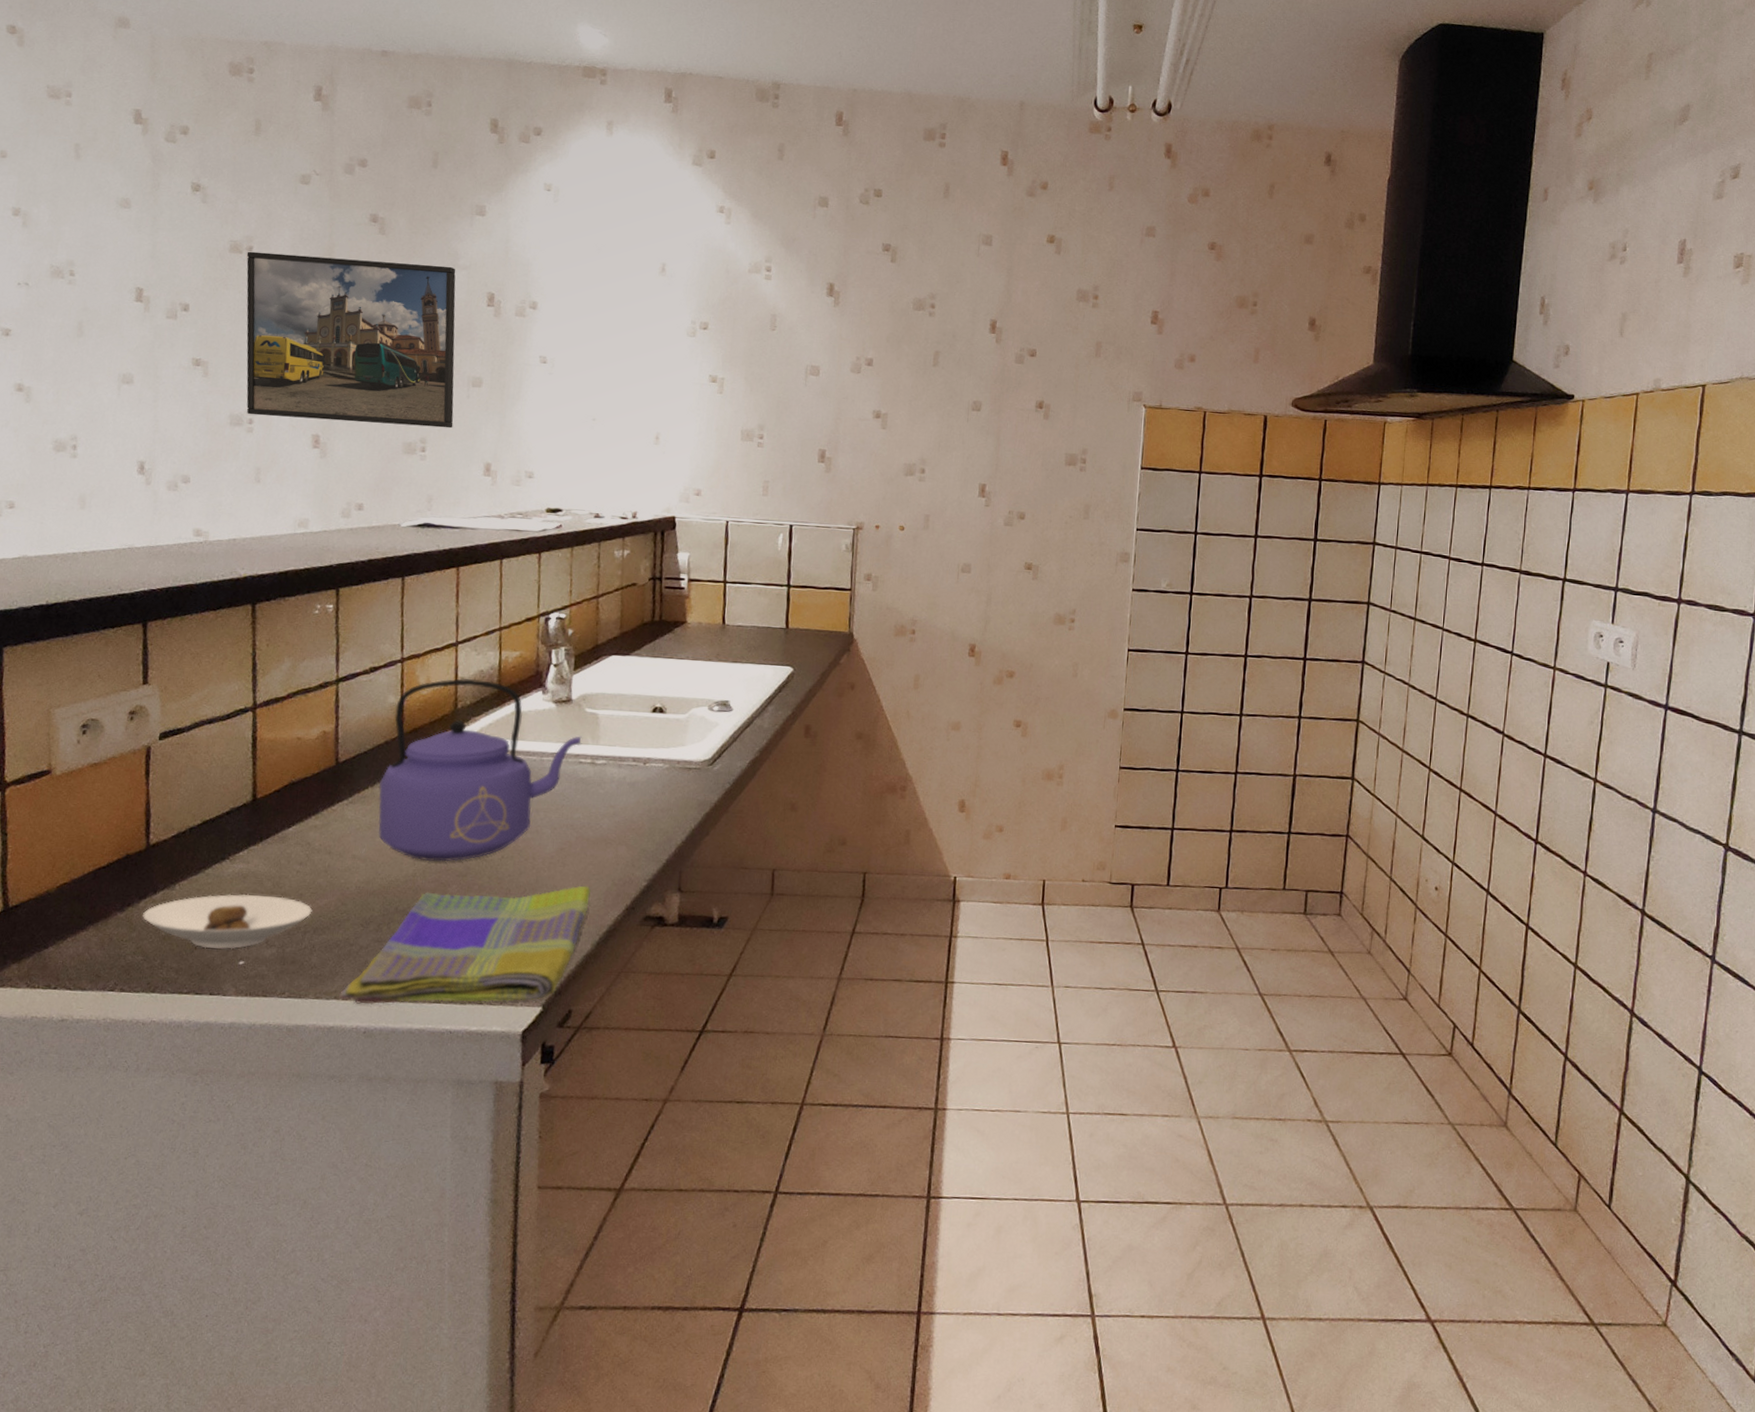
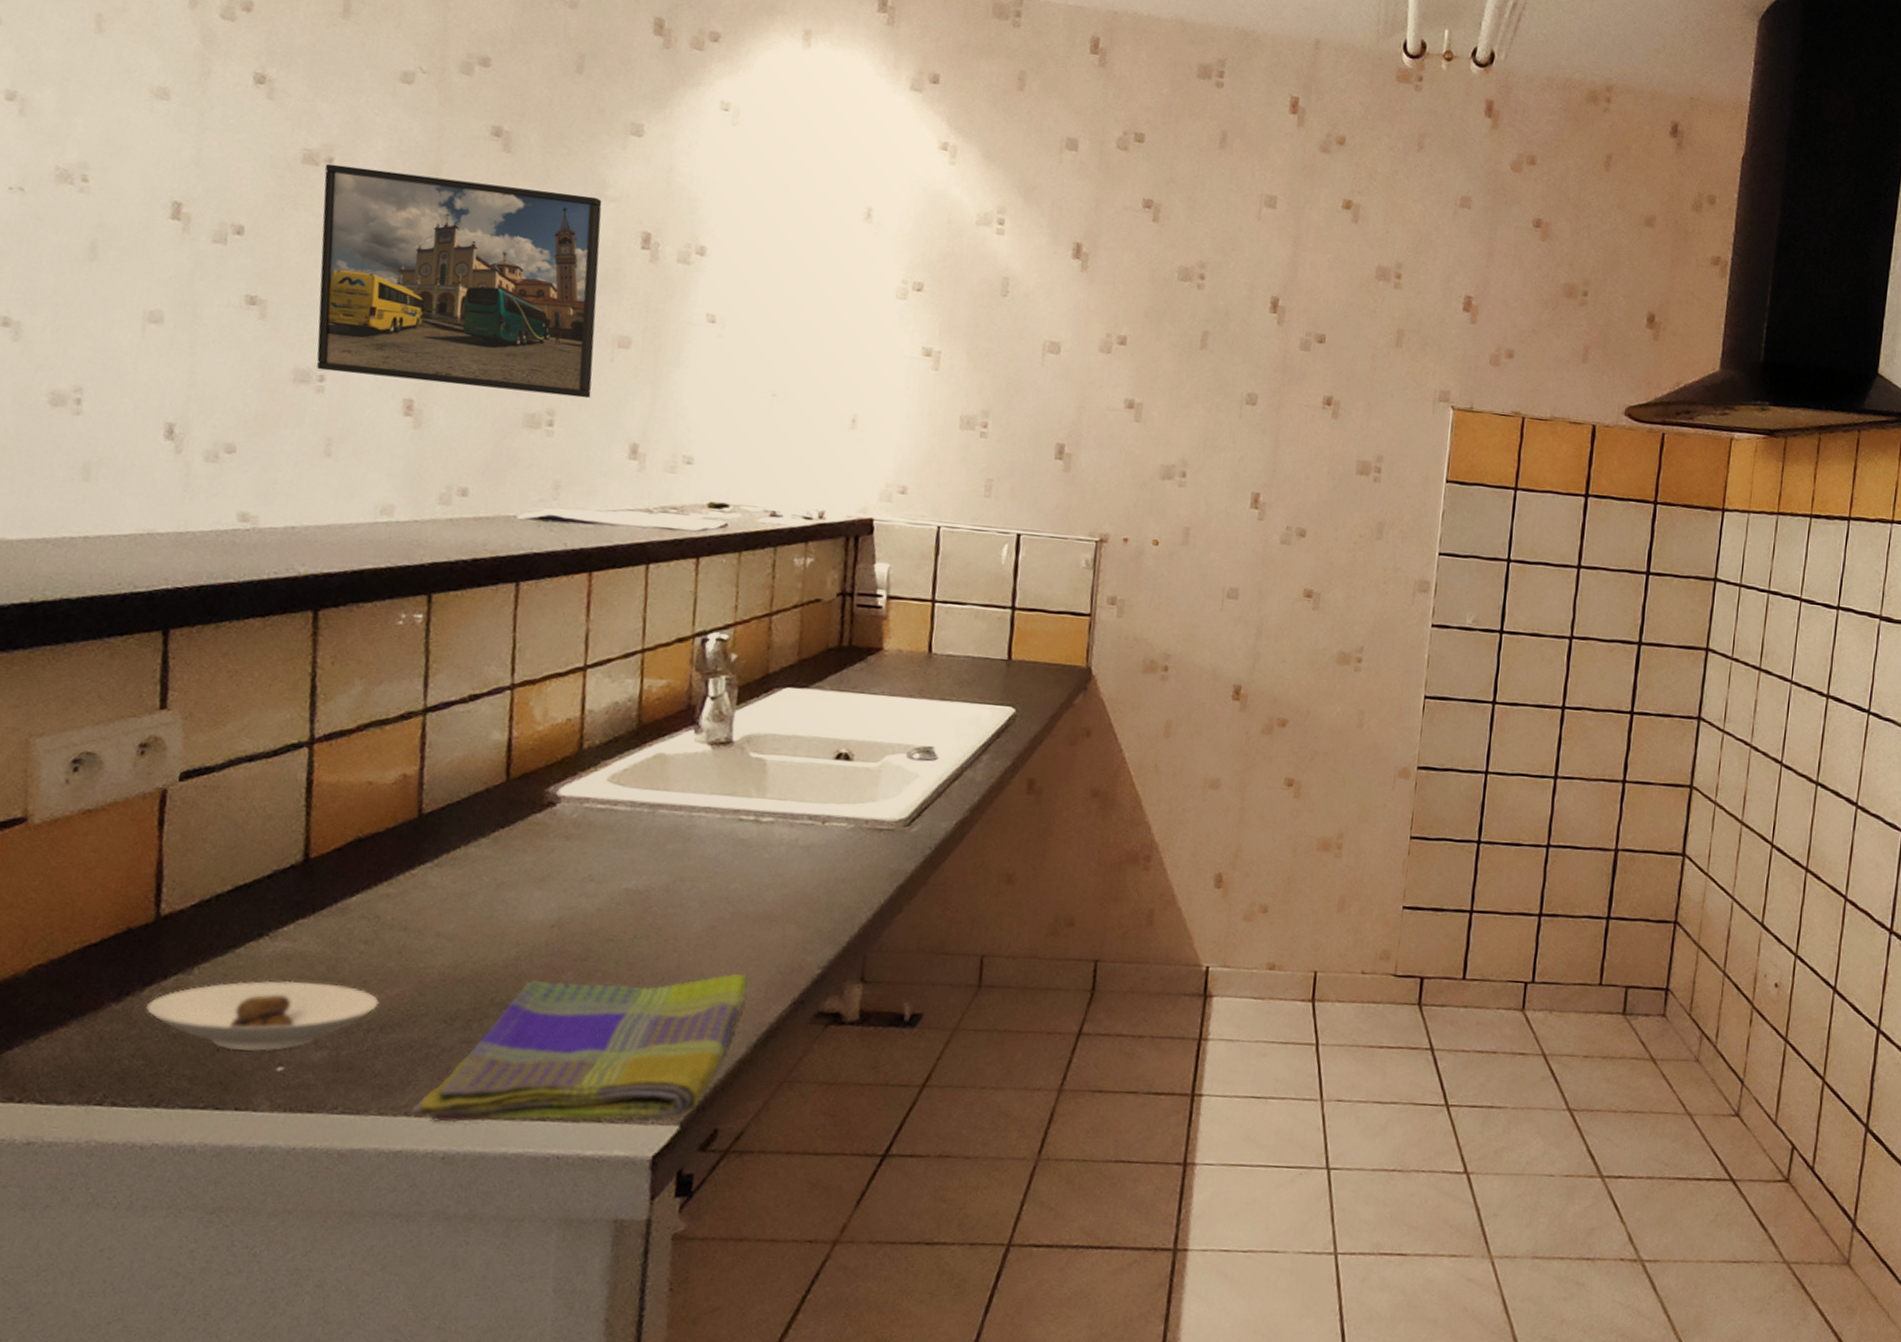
kettle: present [378,678,582,862] -> none [472,711,744,942]

